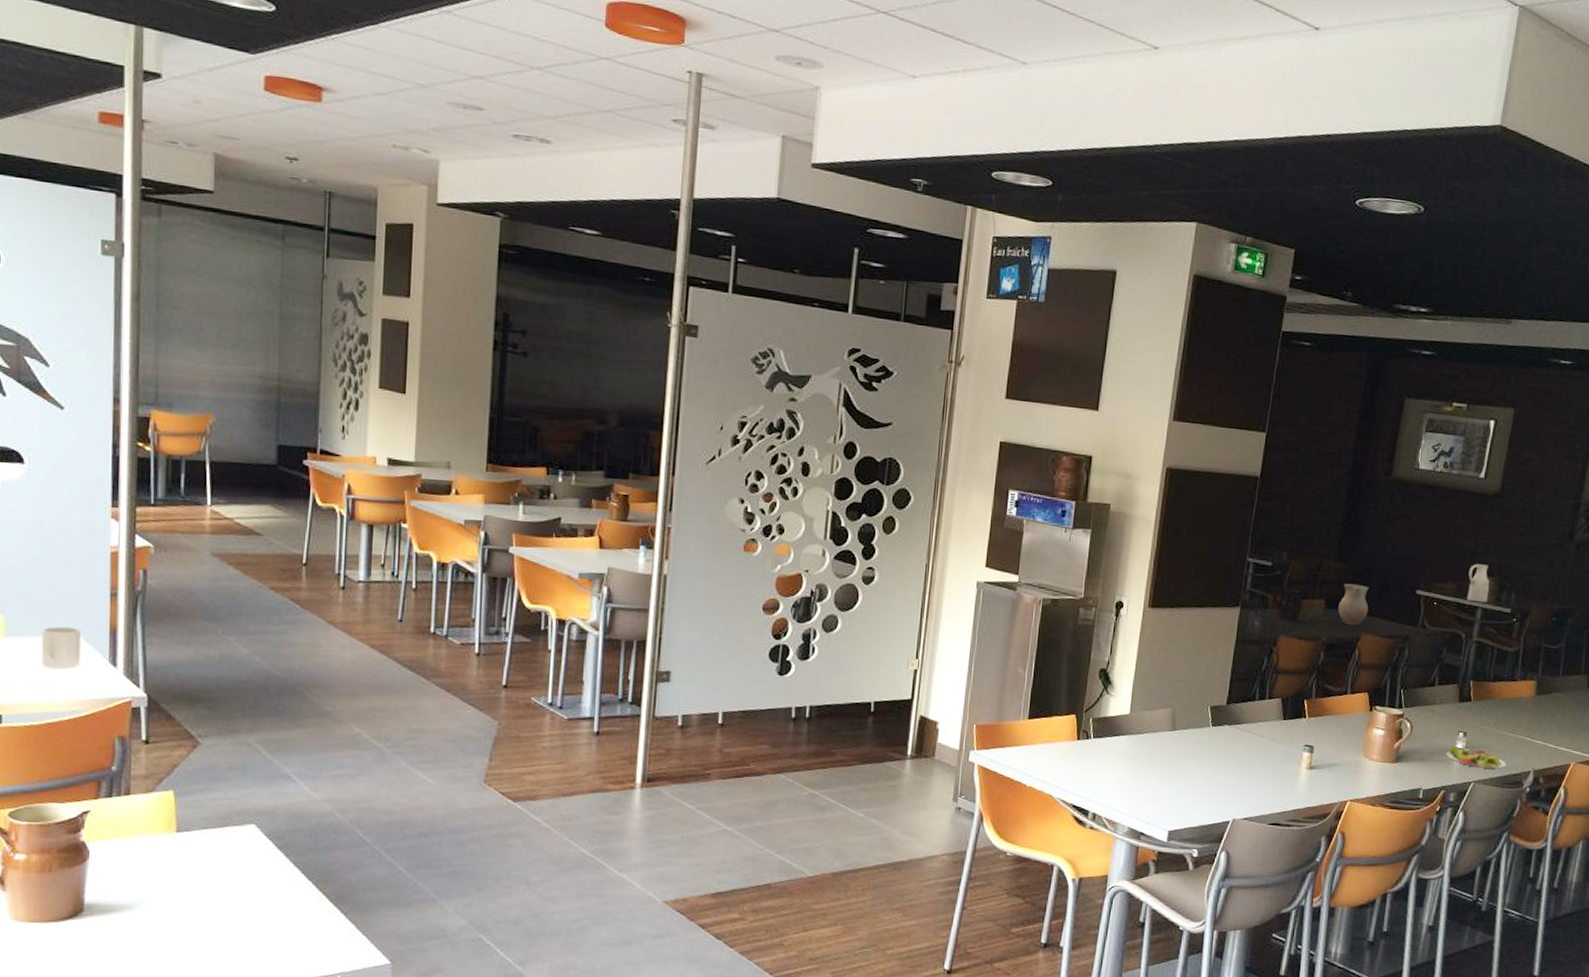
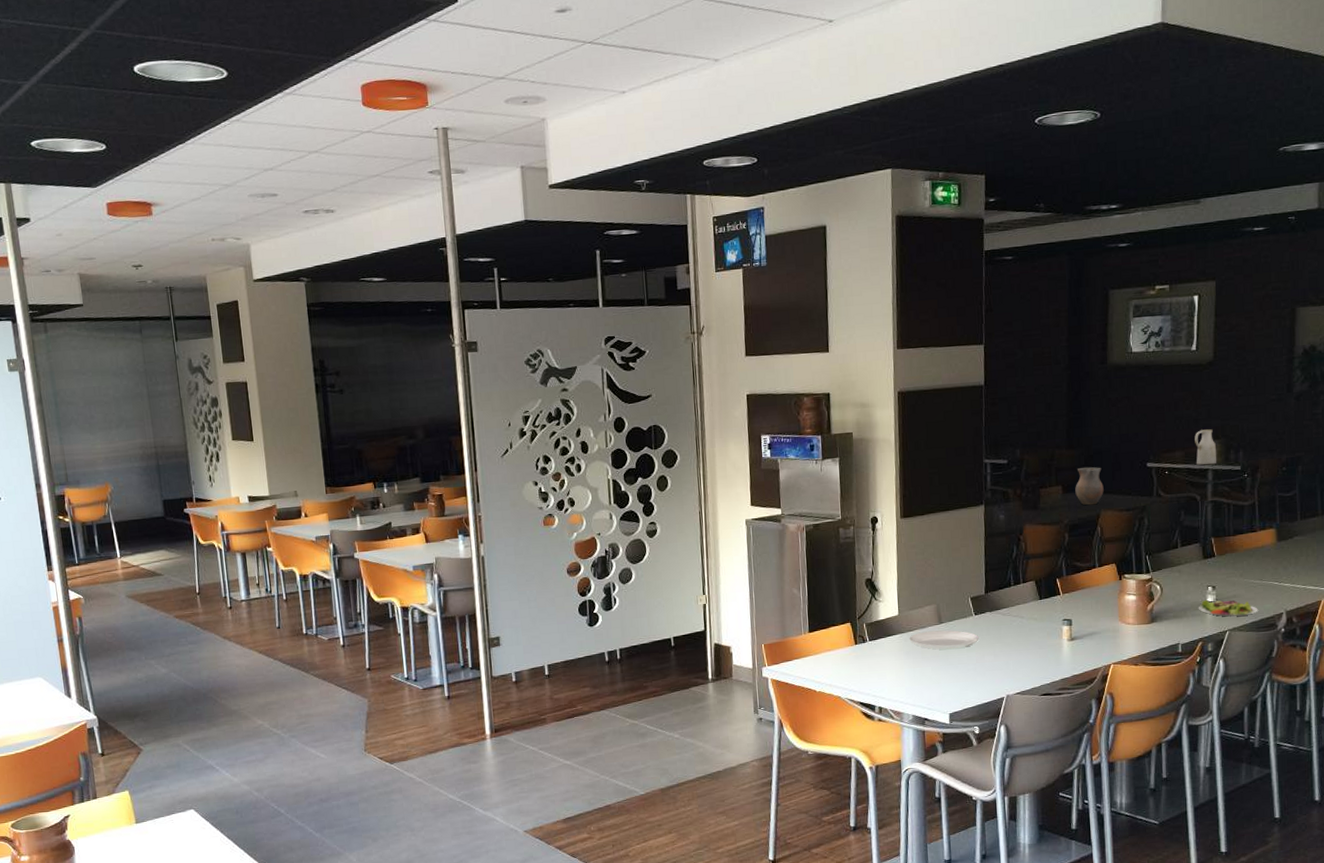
cup: present [40,626,81,671] -> none [12,671,44,708]
plate: none [1137,736,1213,761] -> present [909,630,979,650]

